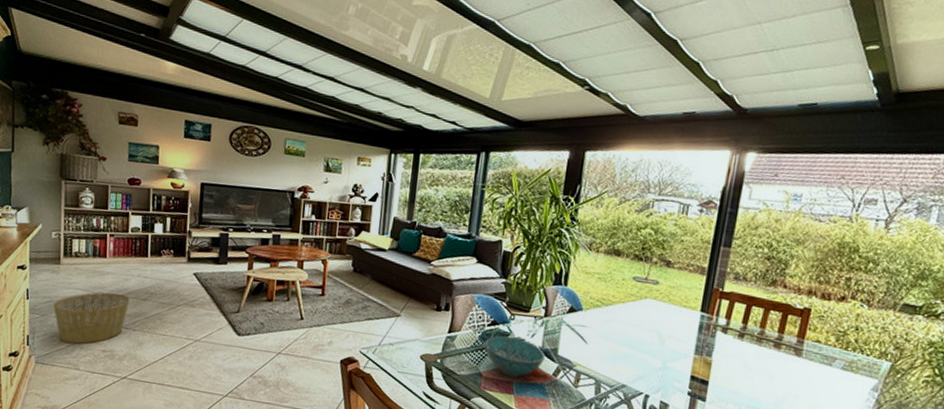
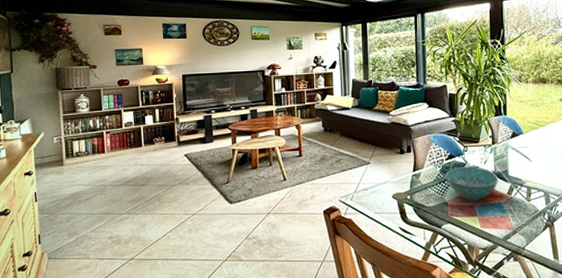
basket: present [53,292,130,344] -> none [60,184,129,236]

